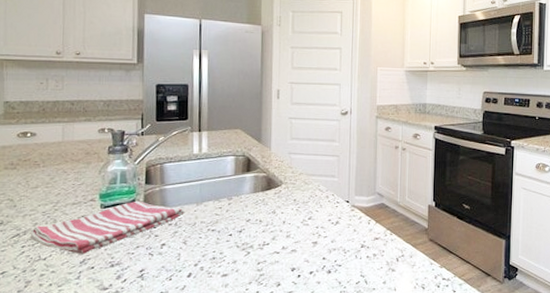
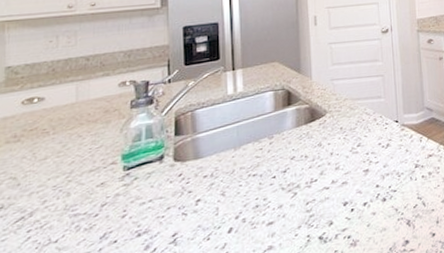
dish towel: present [29,202,184,255] -> none [37,156,221,230]

